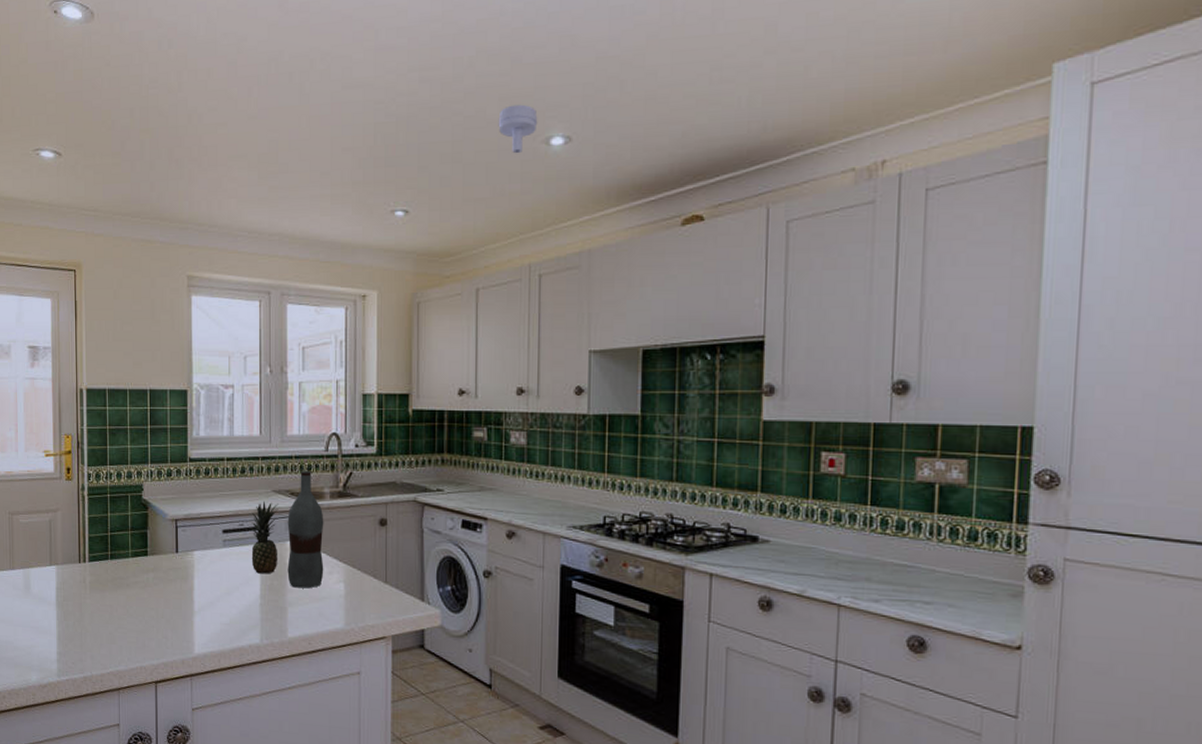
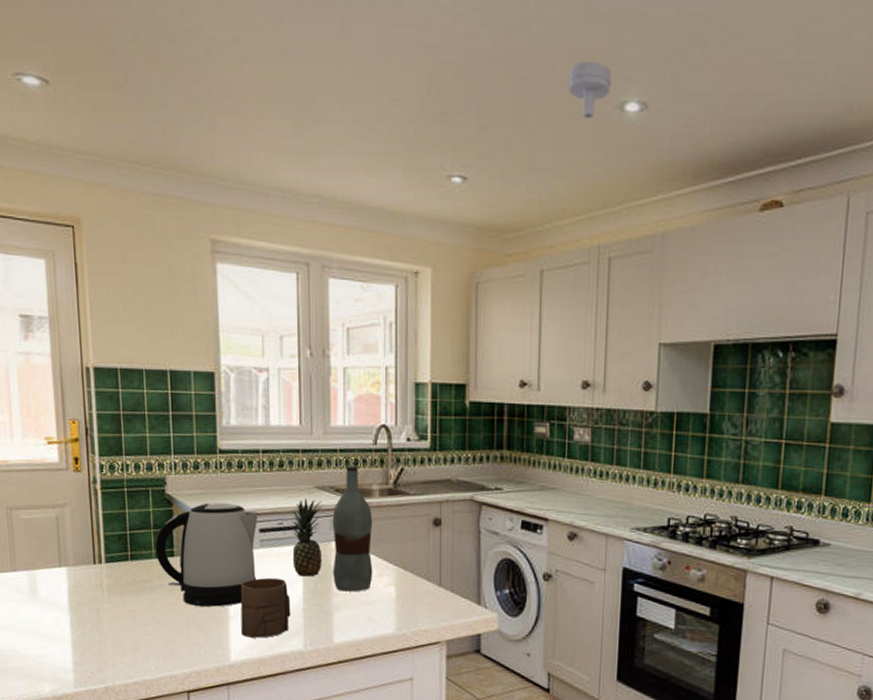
kettle: none [131,505,222,603] -> present [155,502,258,607]
cup: none [204,575,249,632] -> present [240,577,291,638]

